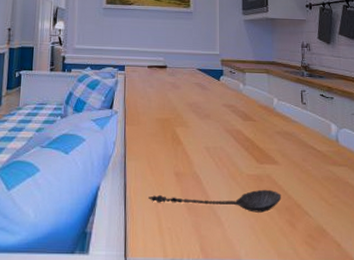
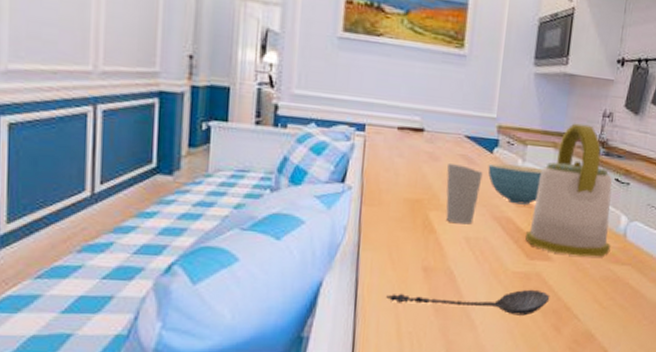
cup: none [187,89,214,137] -> present [445,162,483,225]
cereal bowl: none [217,88,260,119] -> present [488,163,542,205]
kettle: none [253,54,327,160] -> present [524,123,613,257]

